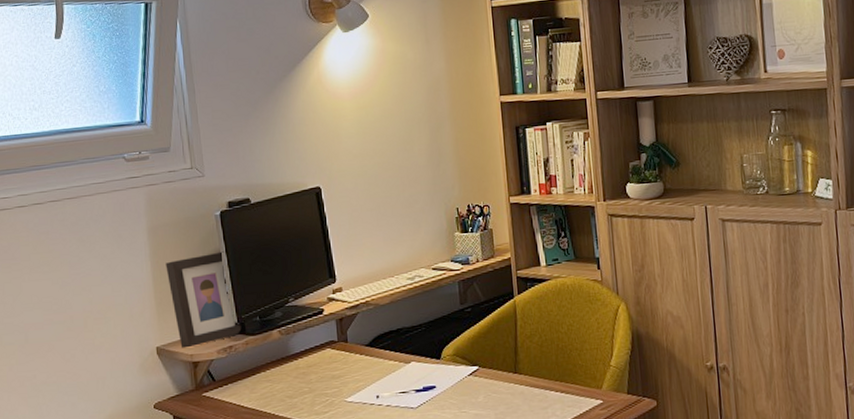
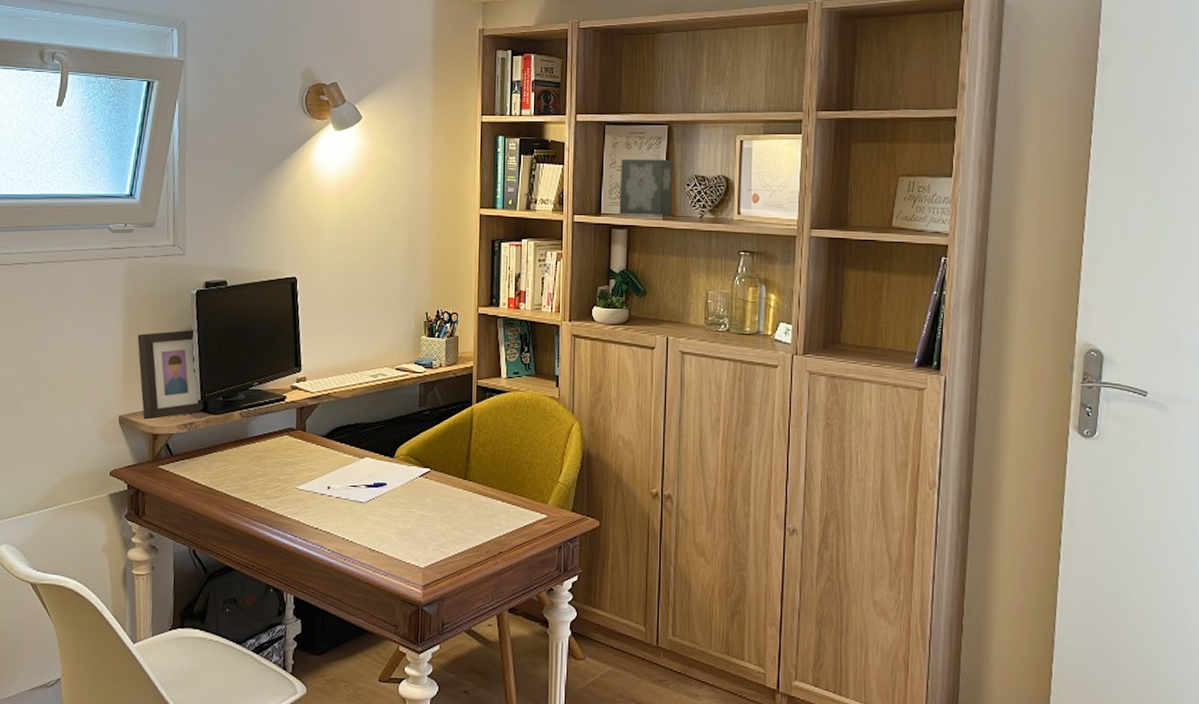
decorative box: none [639,24,697,86] -> present [619,158,673,216]

